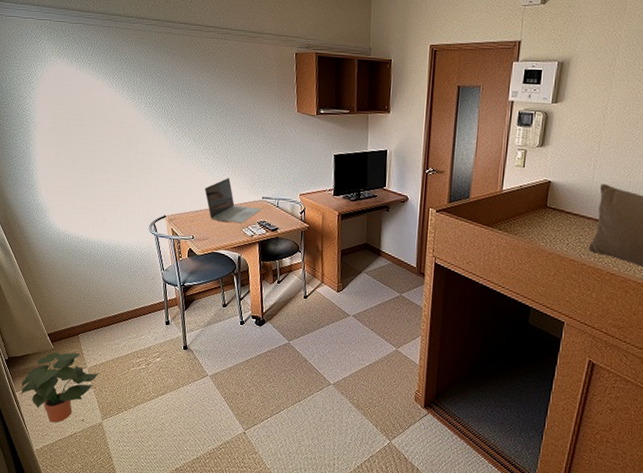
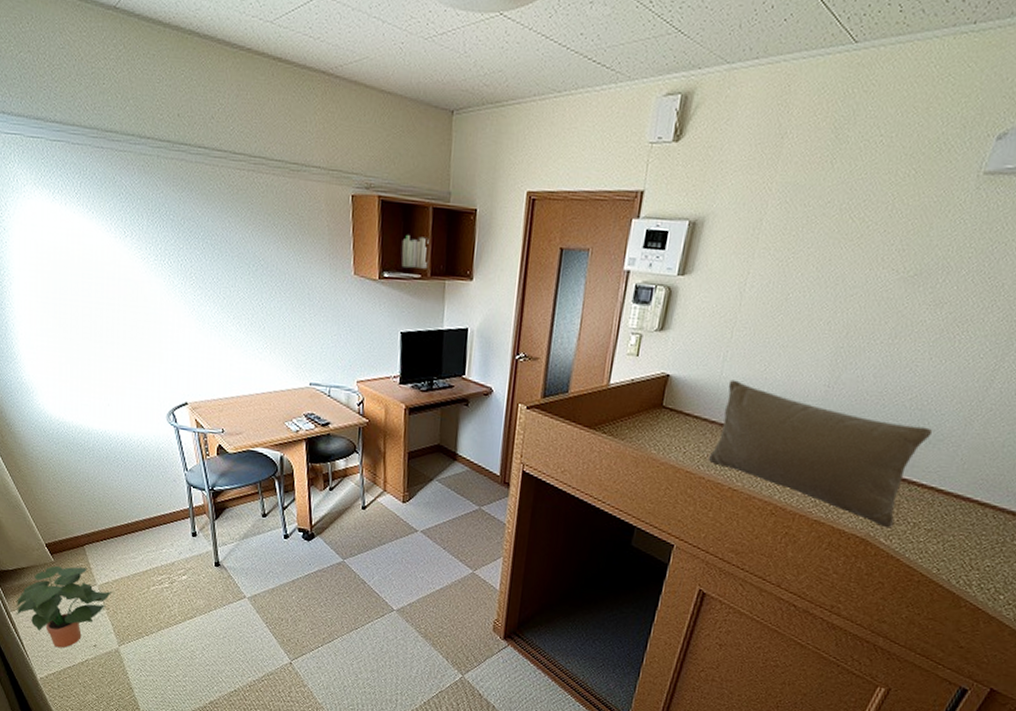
laptop: present [205,178,261,224] -> none [236,357,309,416]
books: none [333,81,355,106] -> present [400,235,429,269]

